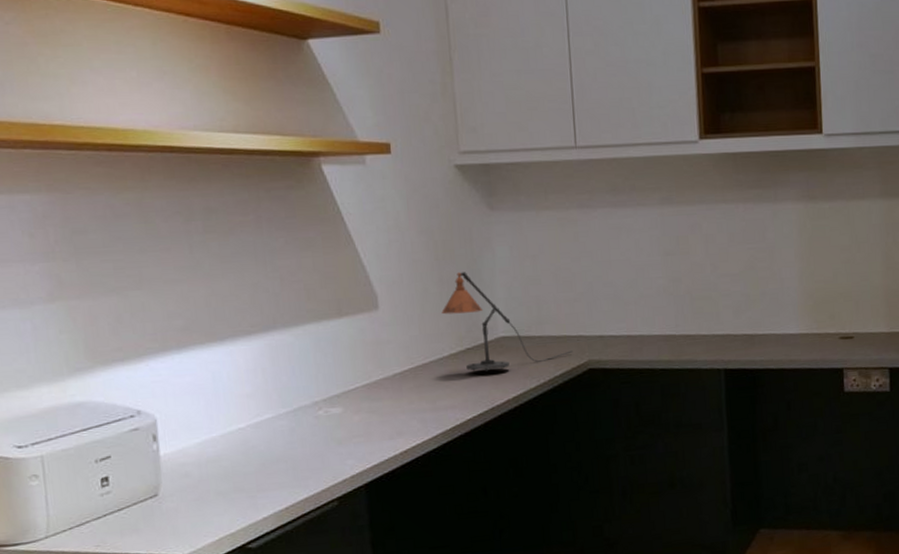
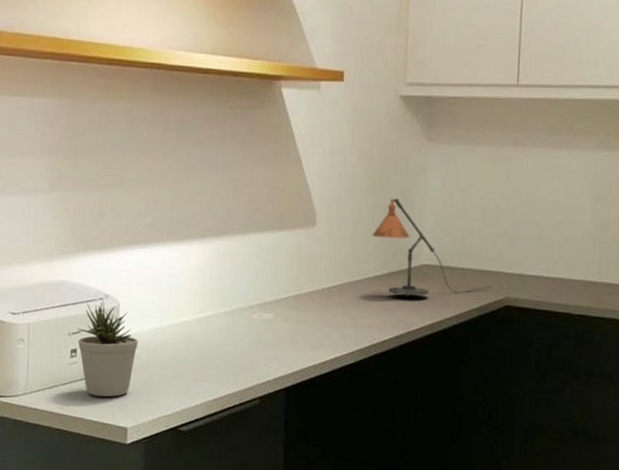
potted plant: none [106,416,185,526] -> present [77,299,138,397]

